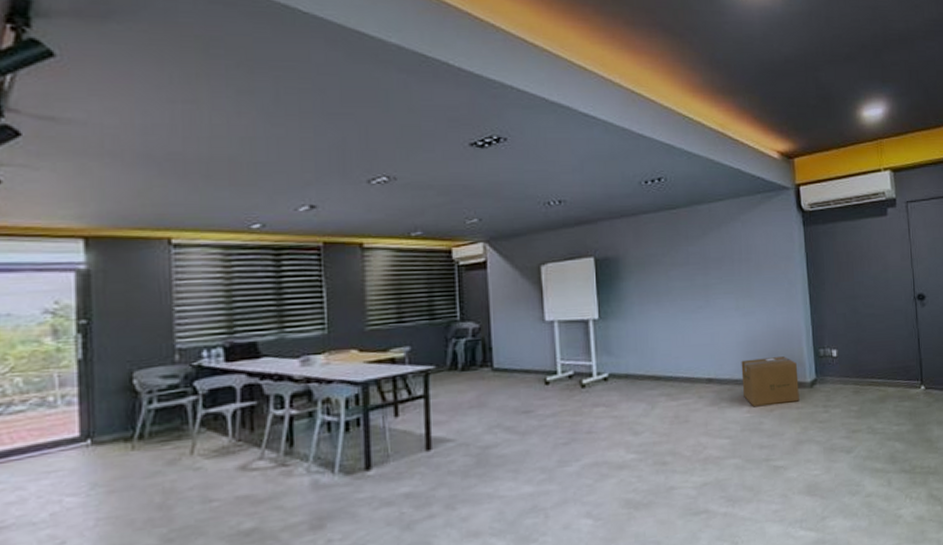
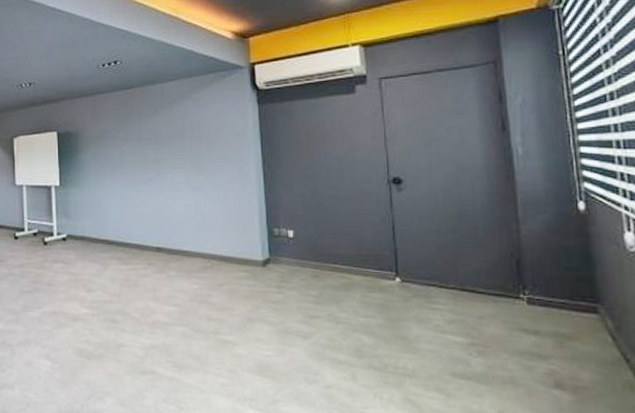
box: present [741,356,800,407] -> none [190,233,251,280]

